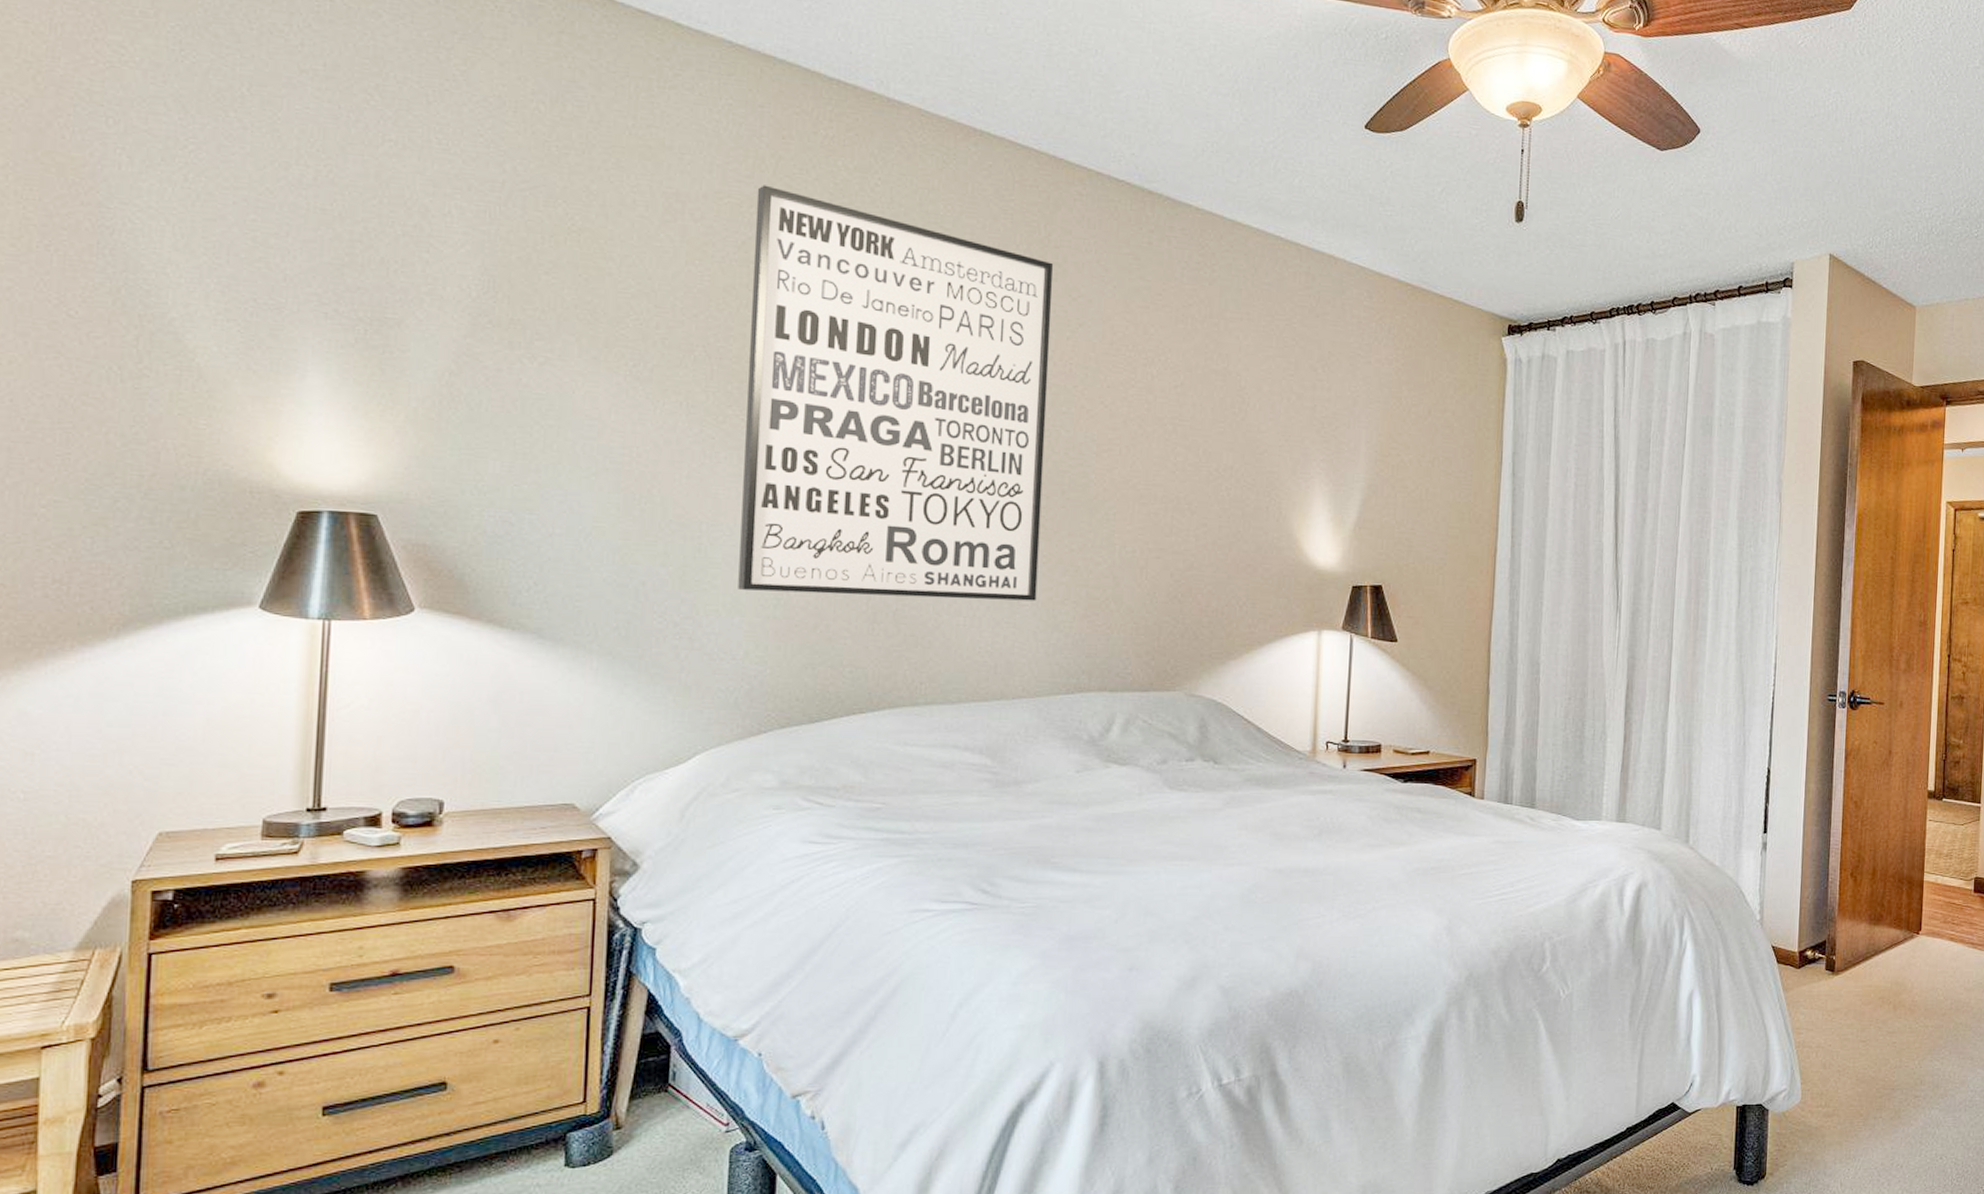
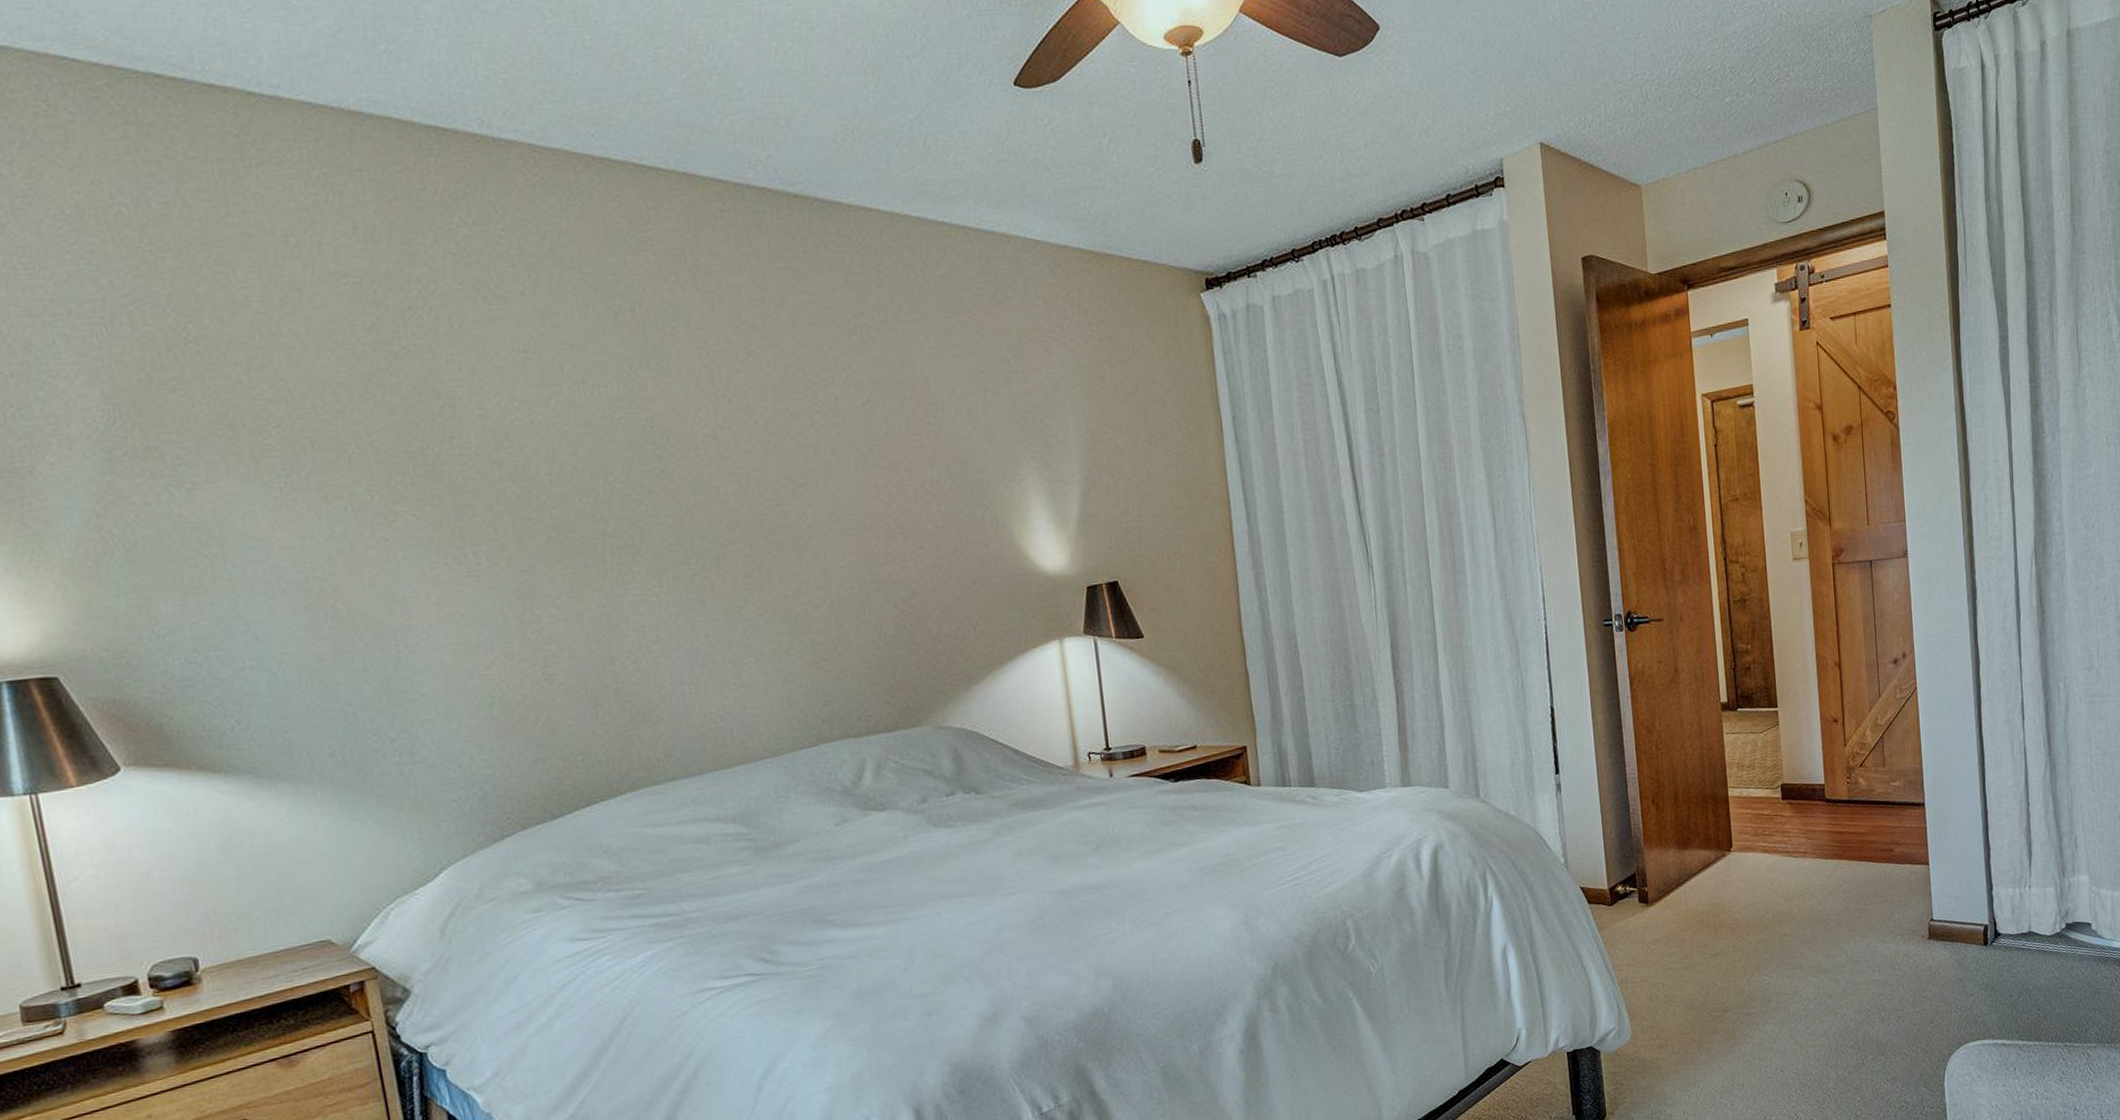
wall art: present [738,185,1054,601] -> none [374,256,760,694]

